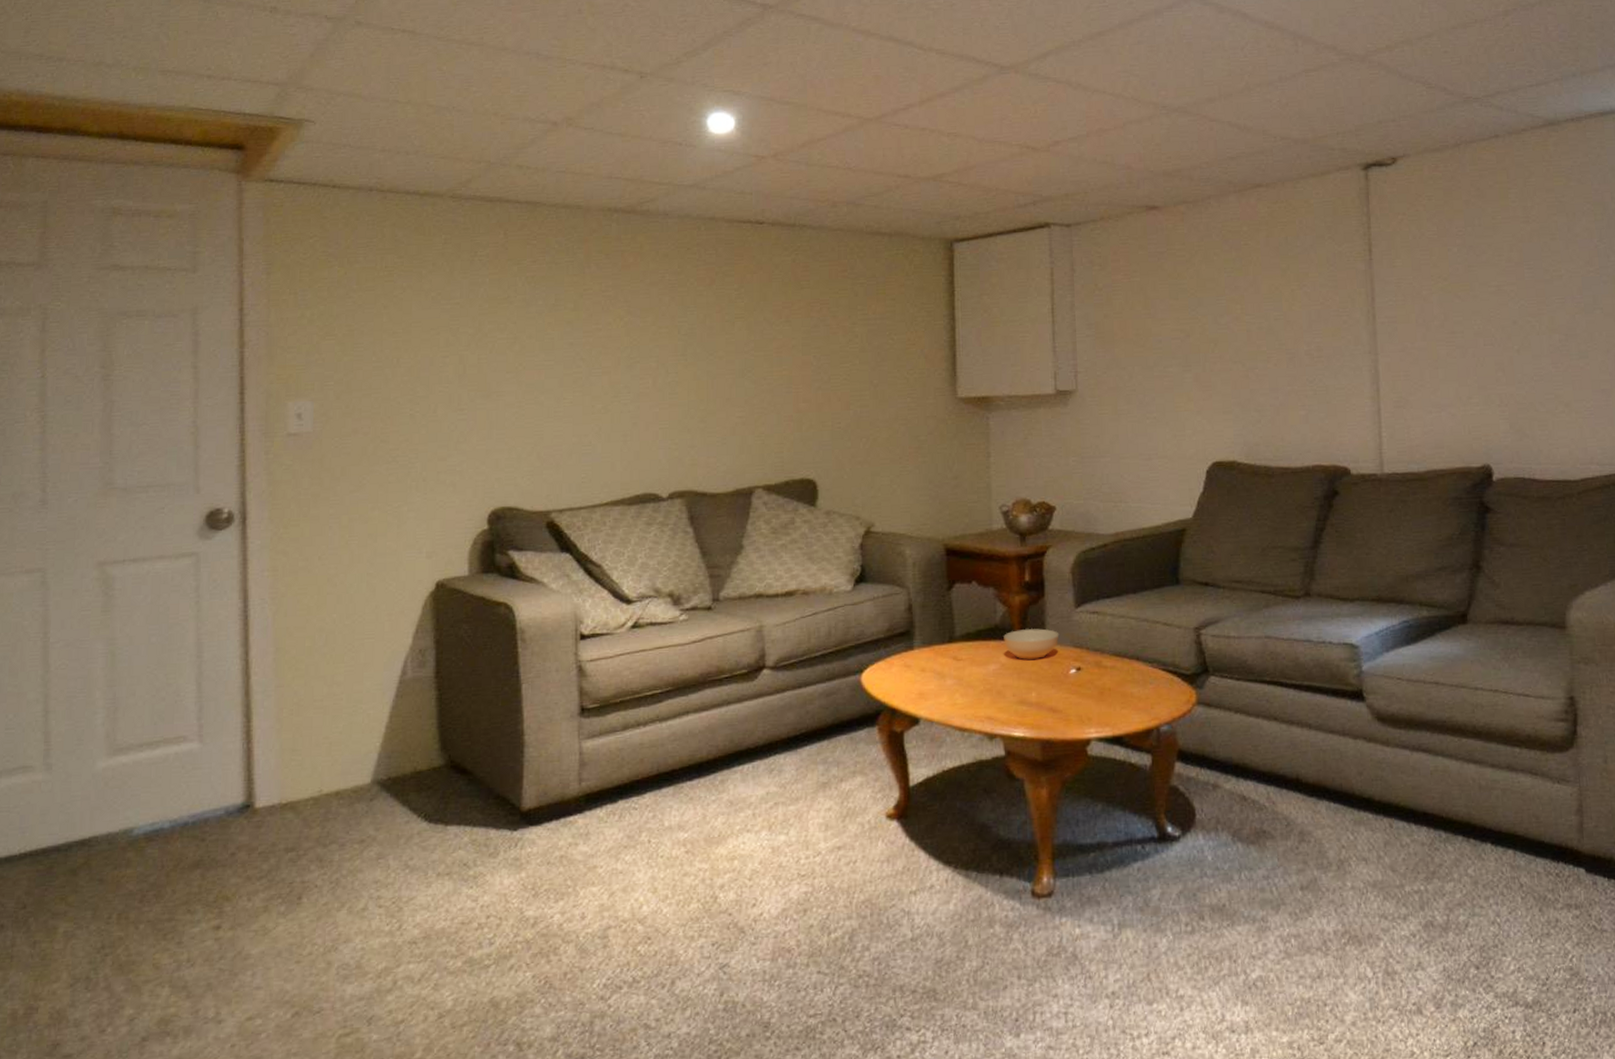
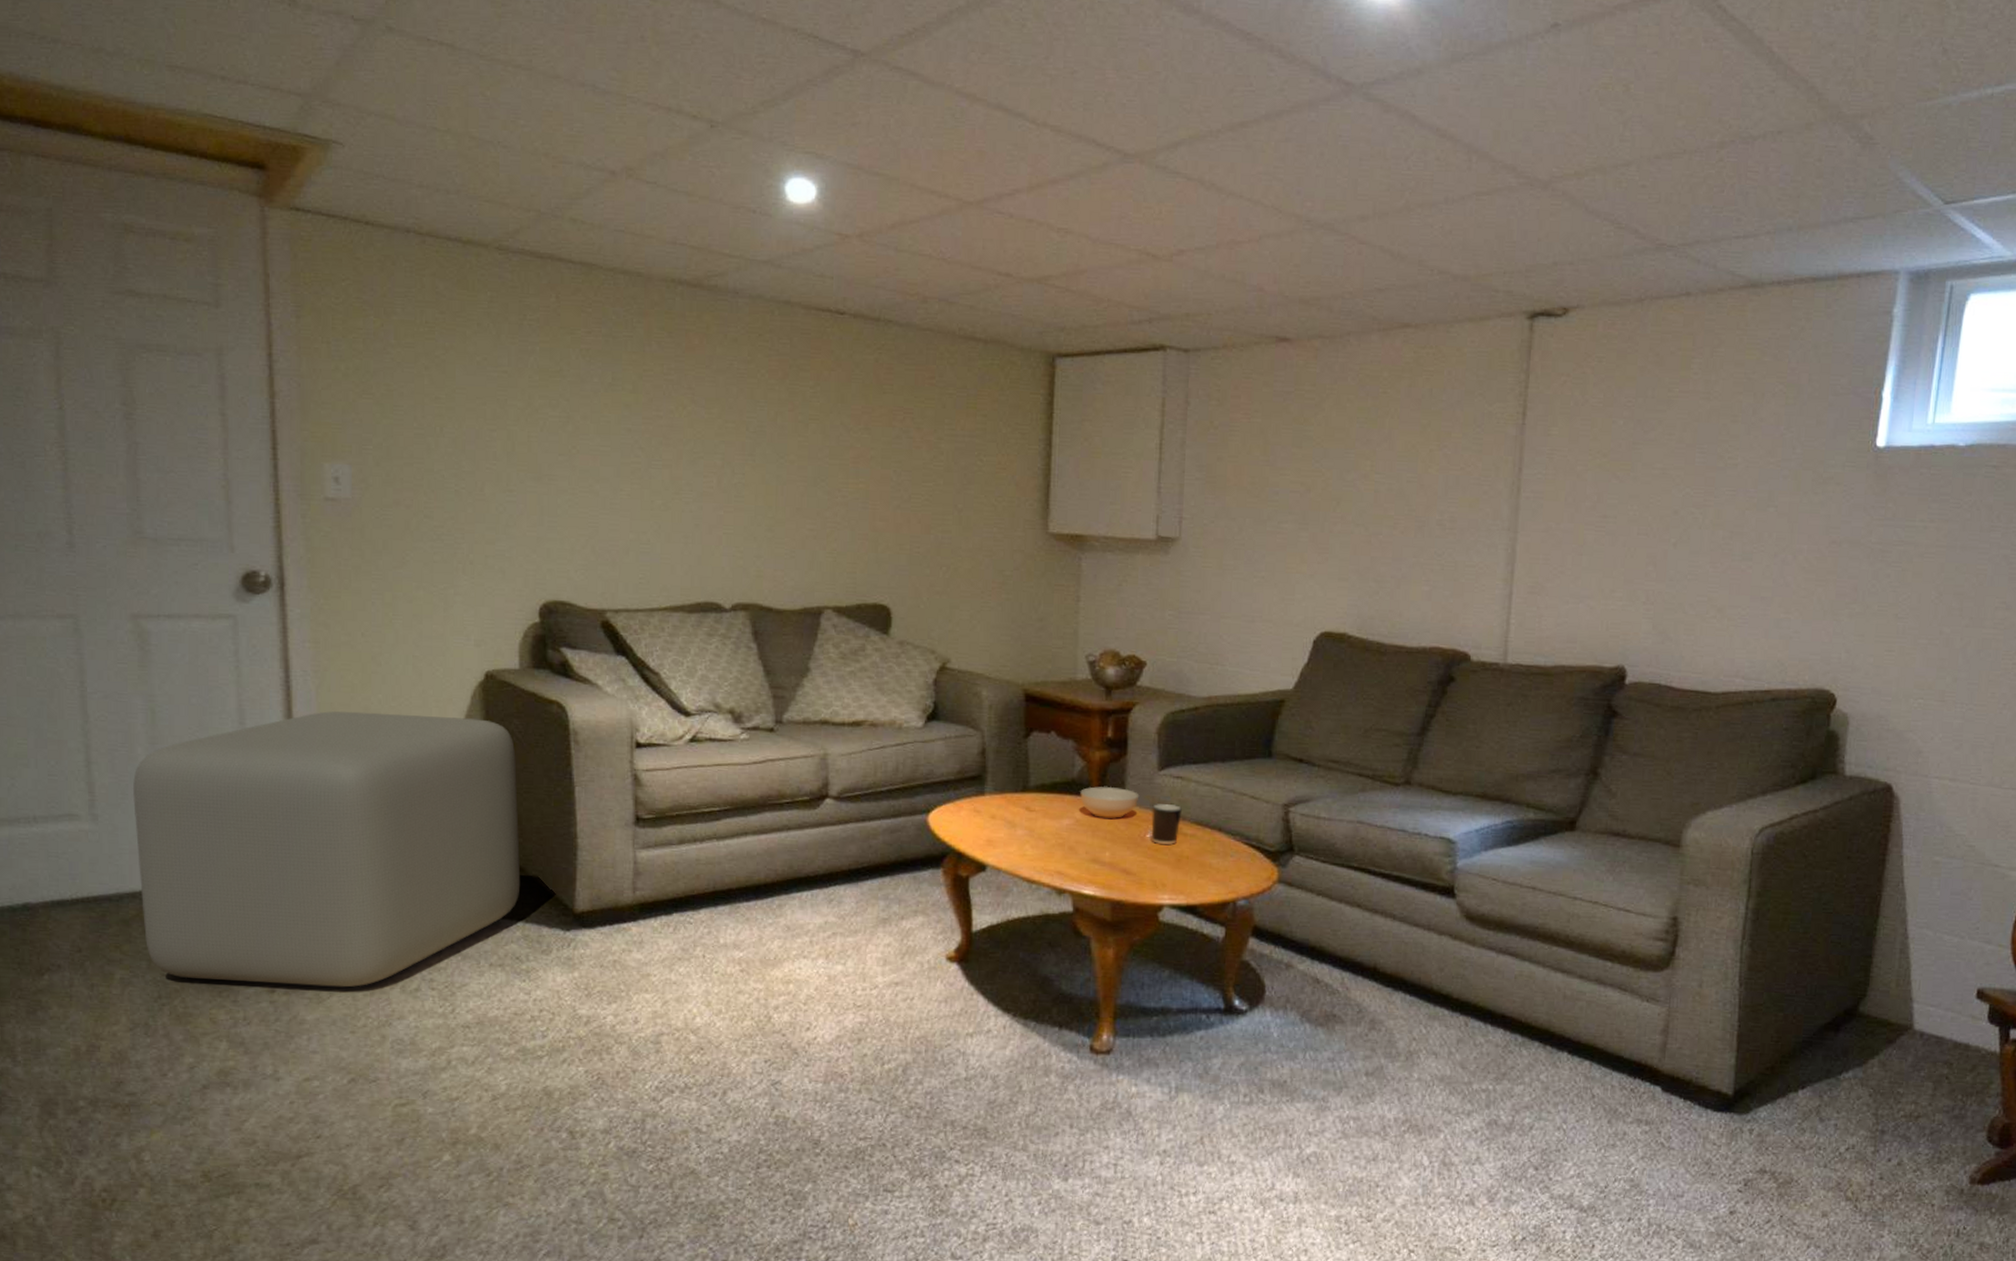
pouf: none [88,627,469,924] -> present [133,711,521,988]
mug: none [1071,638,1101,679] -> present [1151,803,1182,844]

